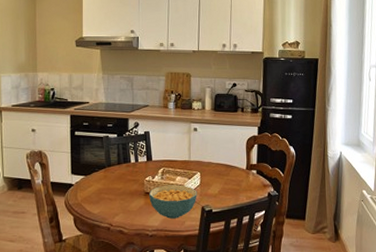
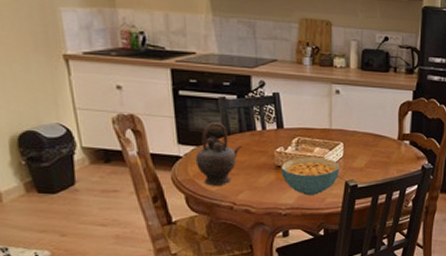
teapot: none [83,155,119,209] -> present [195,121,242,186]

